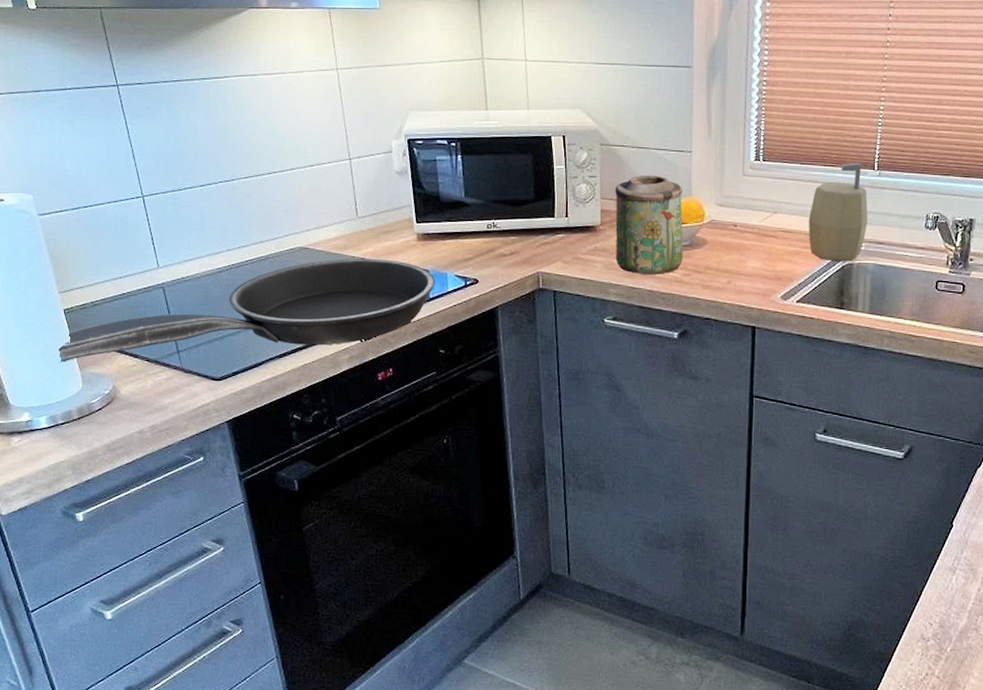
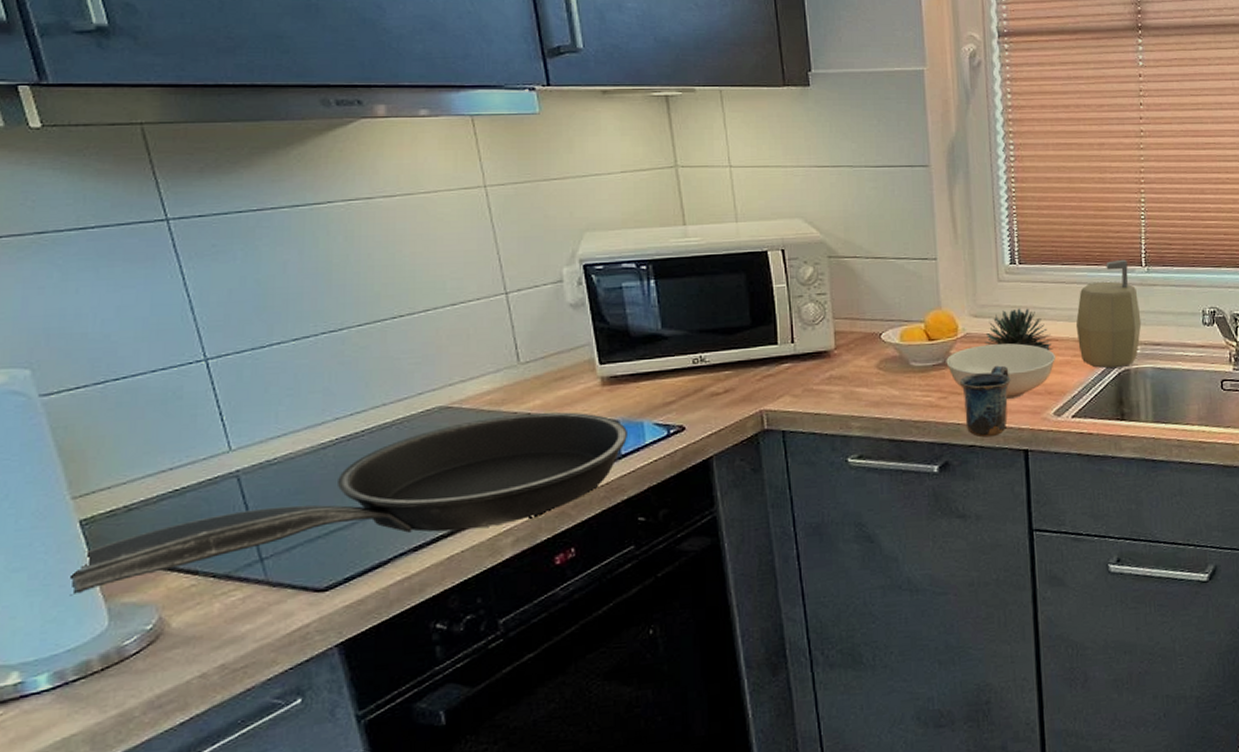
canister: present [615,175,683,275] -> none [850,287,937,402]
bowl: none [692,231,787,282] -> present [946,343,1055,400]
mug: none [701,250,746,313] -> present [959,365,1011,438]
succulent plant: none [726,201,786,242] -> present [984,308,1053,351]

